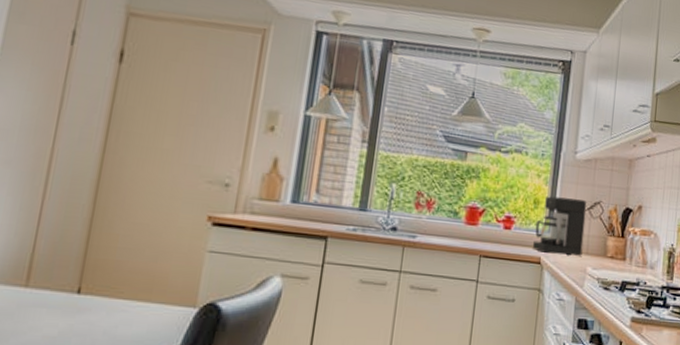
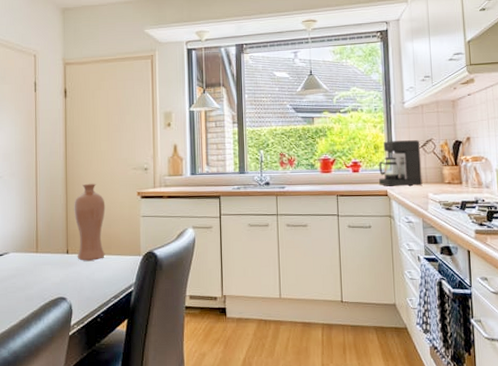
vase: none [93,193,155,308] -> present [74,183,106,261]

